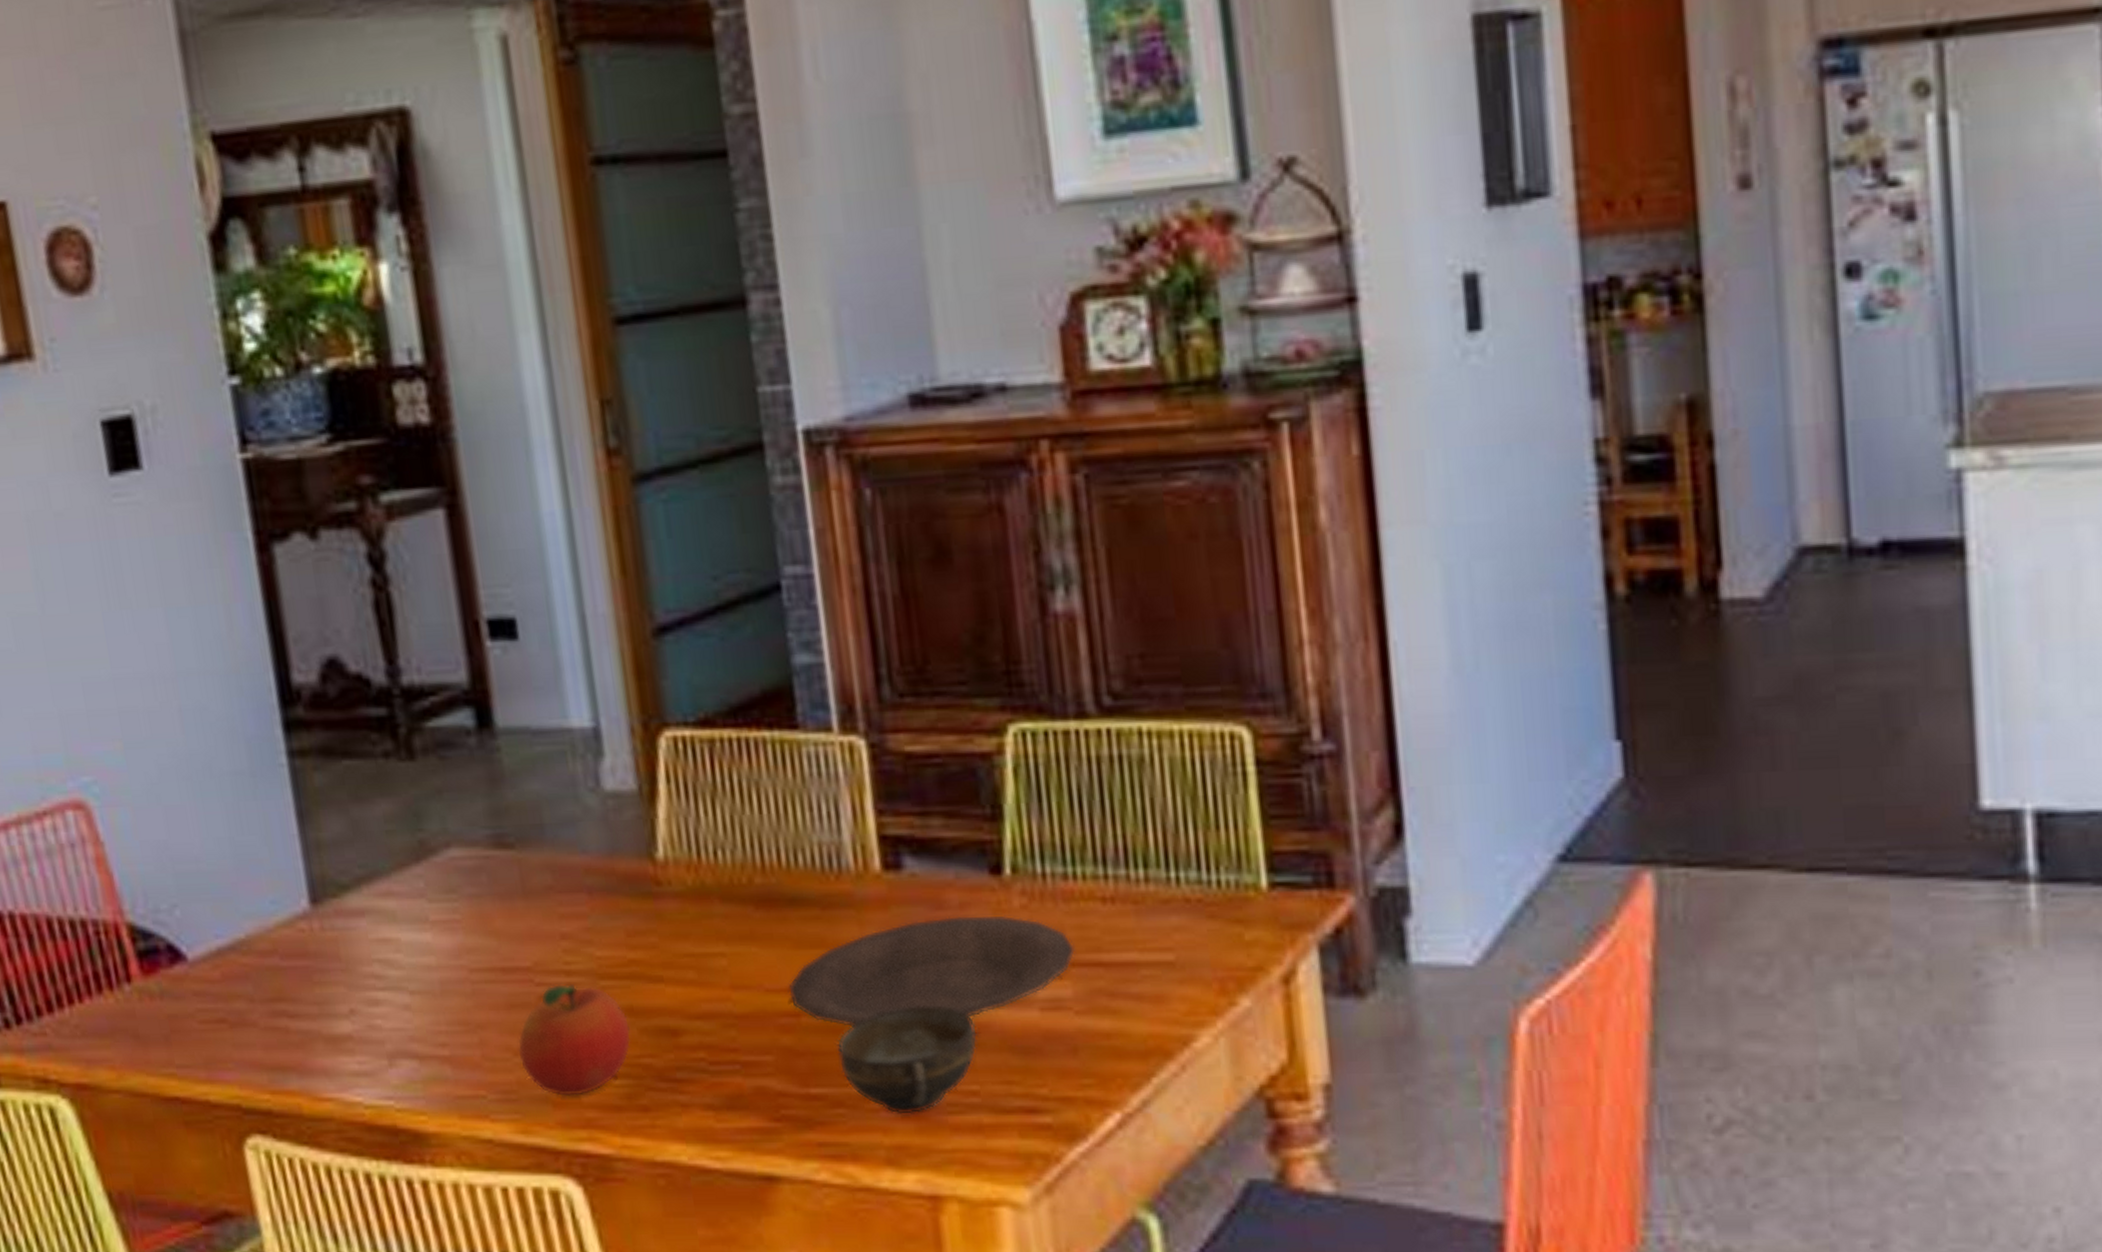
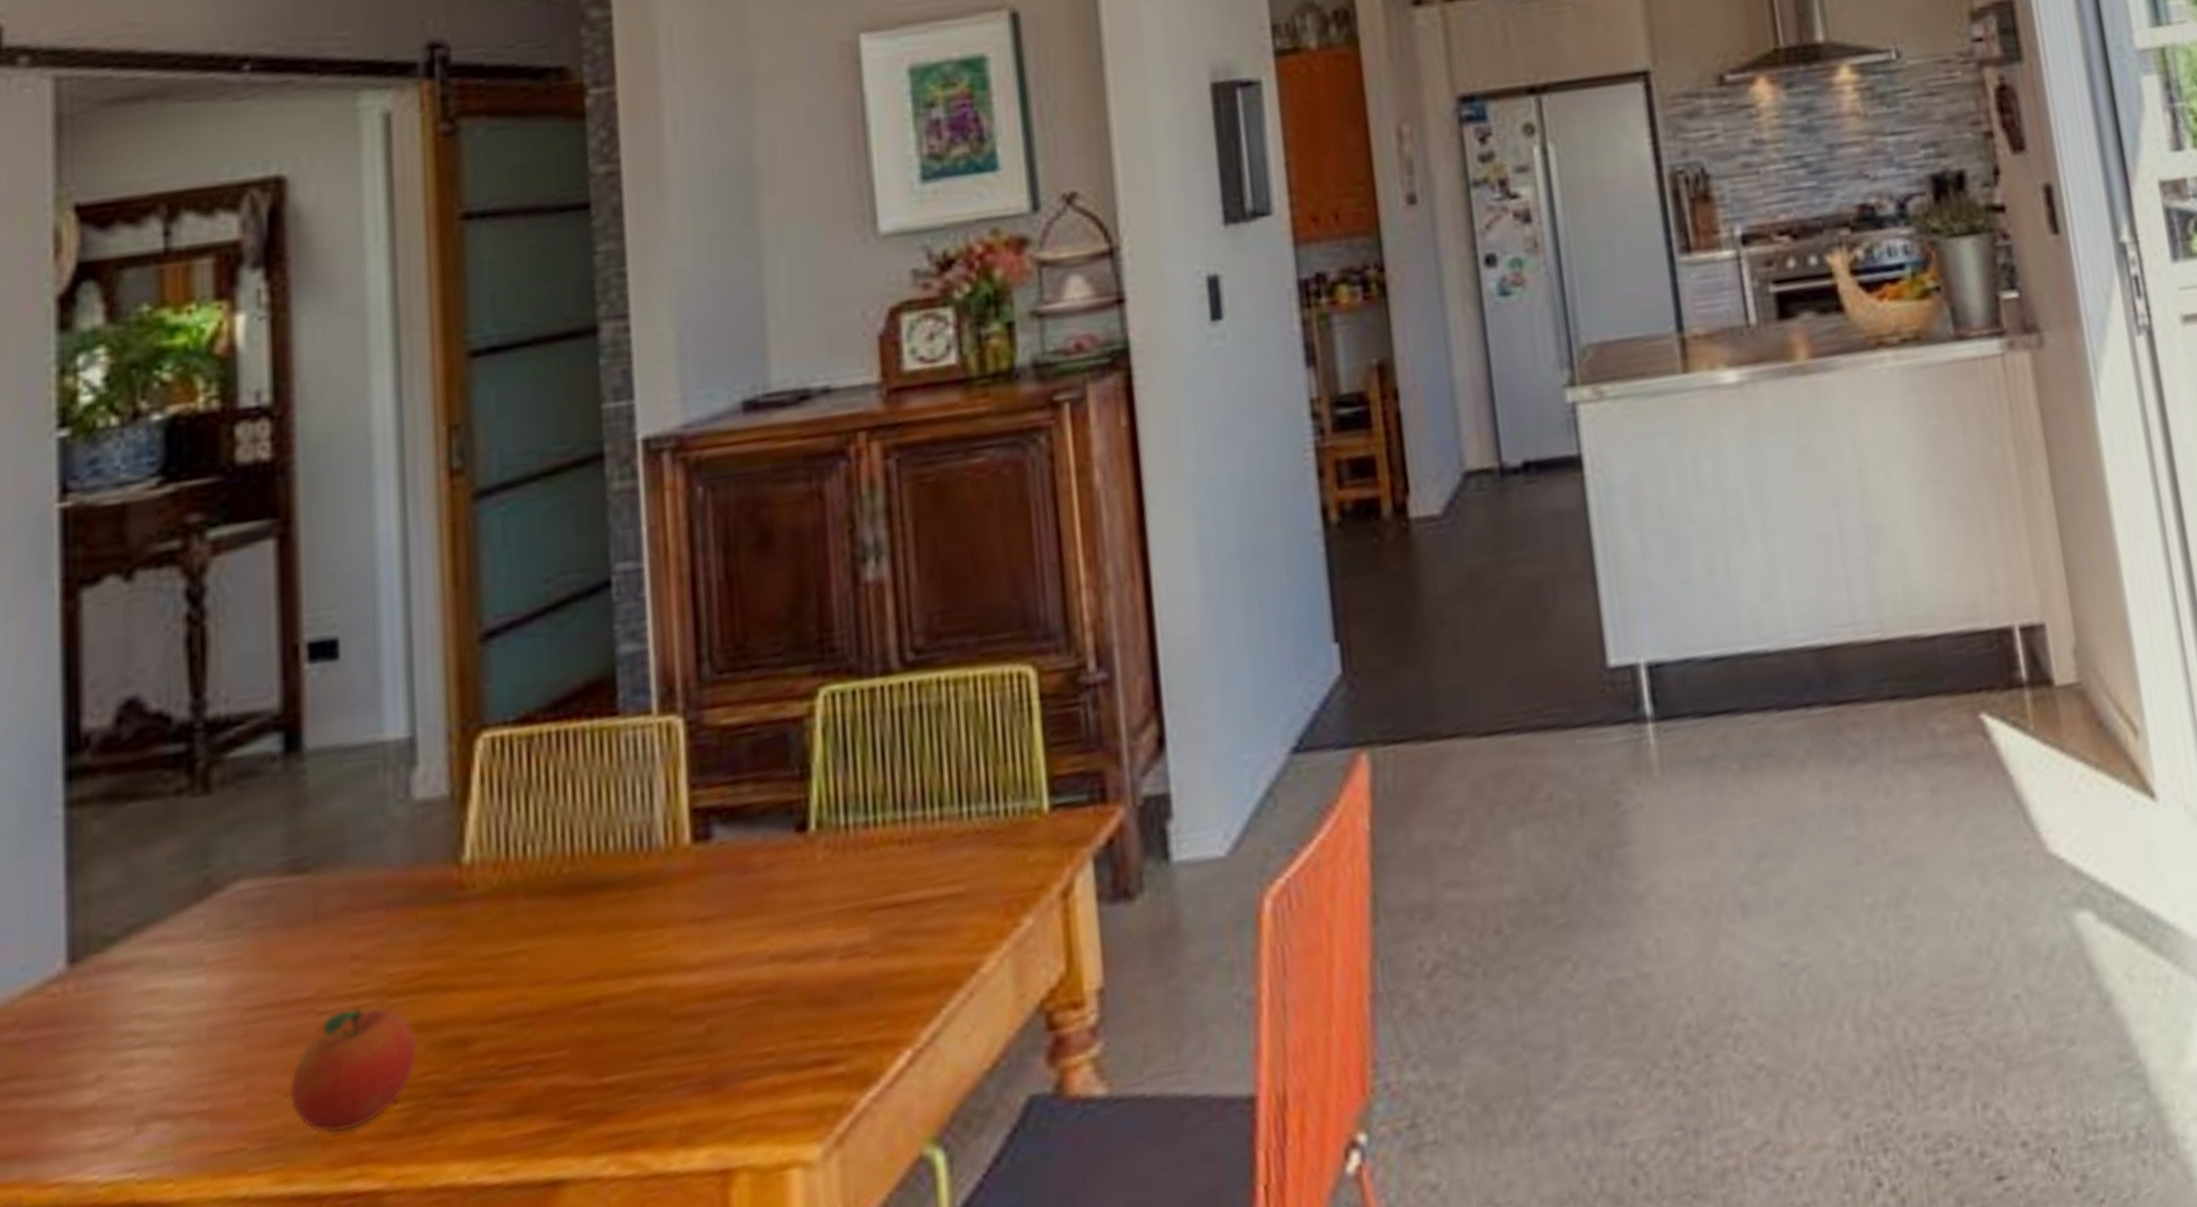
plate: present [788,914,1075,1027] -> none [589,870,873,1007]
cup: present [837,1006,978,1115] -> none [635,970,776,1090]

